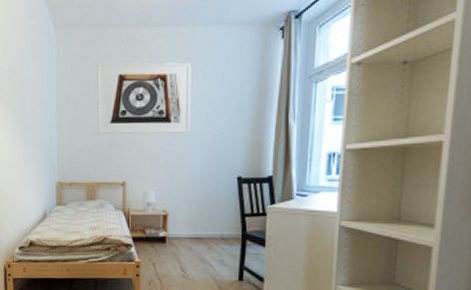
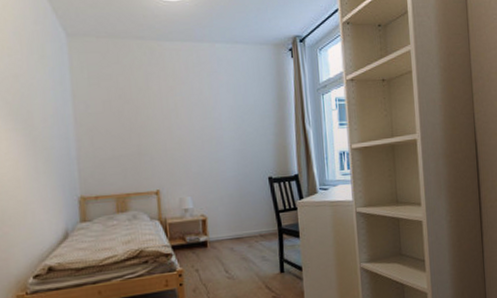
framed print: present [97,62,191,135] -> none [118,73,221,144]

